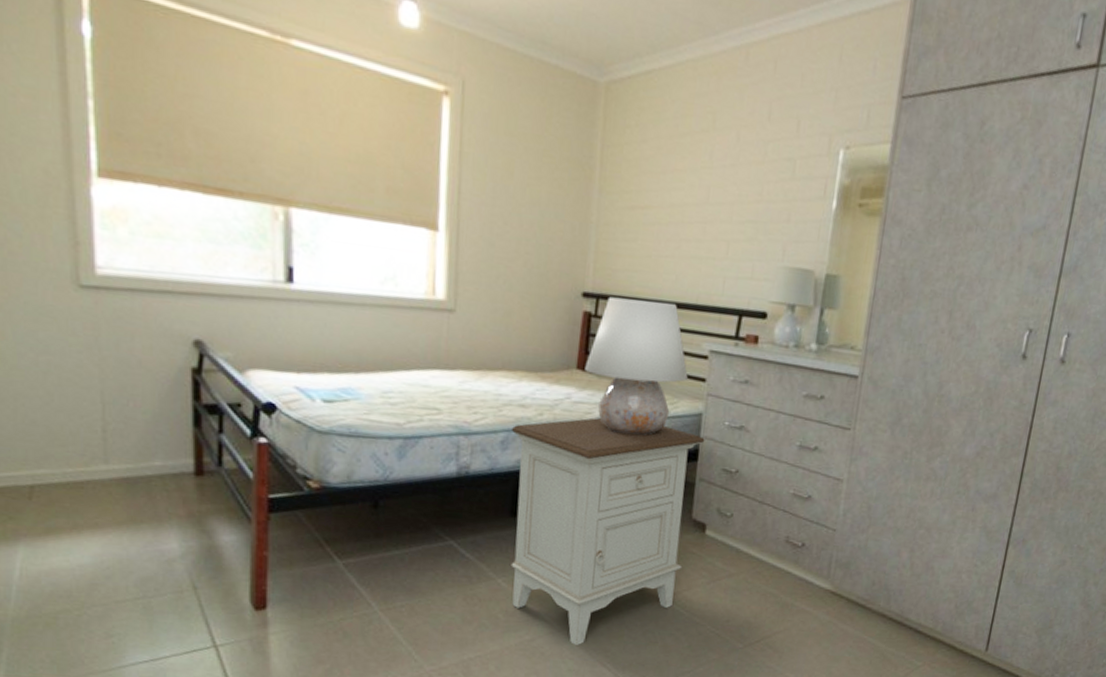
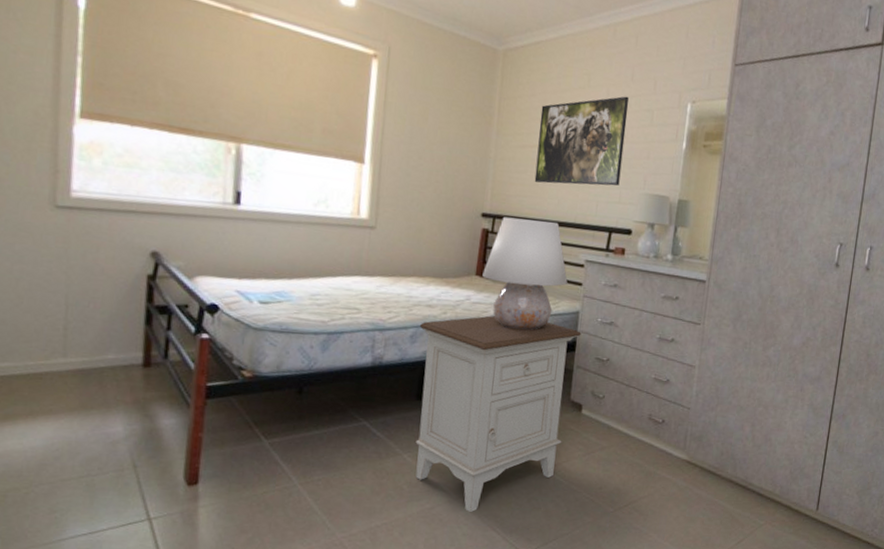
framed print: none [646,141,765,258] -> present [534,96,629,186]

